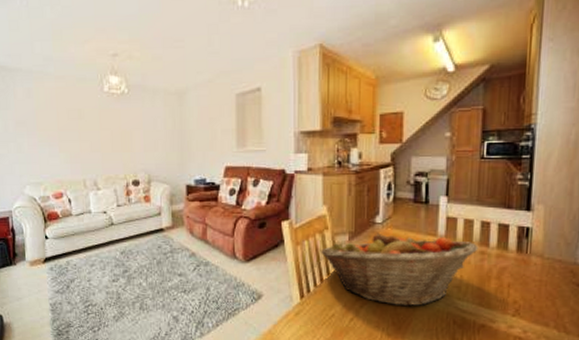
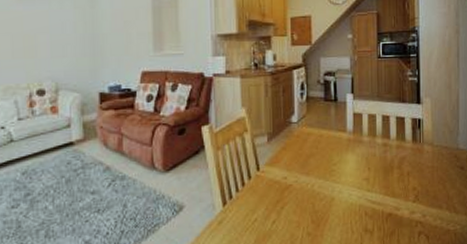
fruit basket: present [320,232,479,307] -> none [240,132,382,204]

